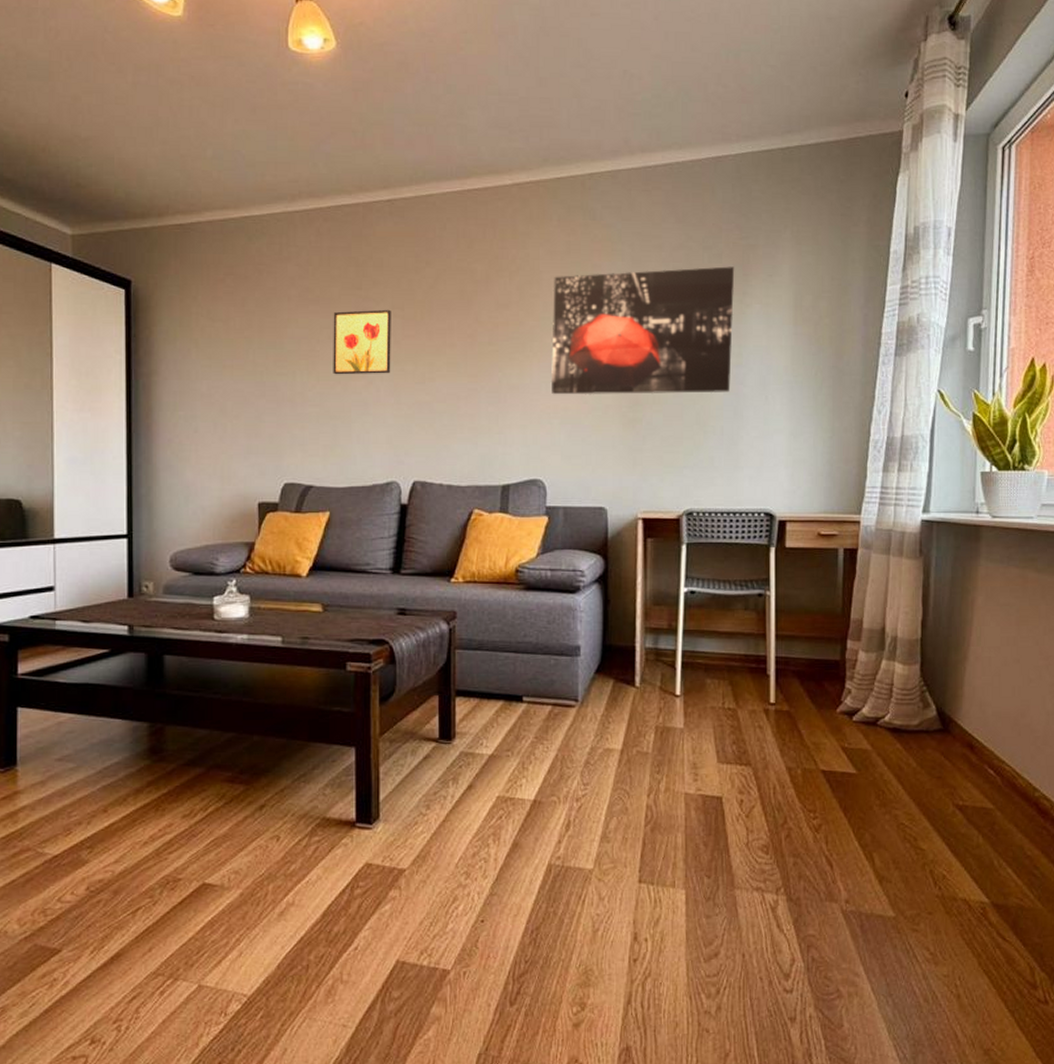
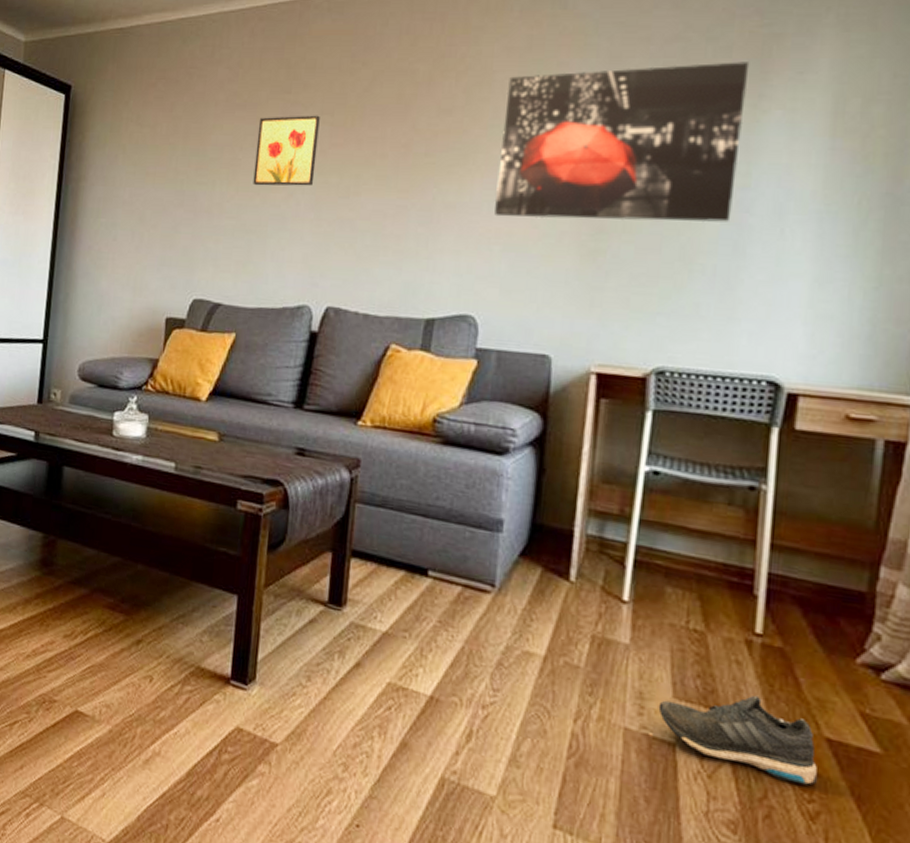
shoe: none [708,749,818,807] -> present [658,695,818,786]

